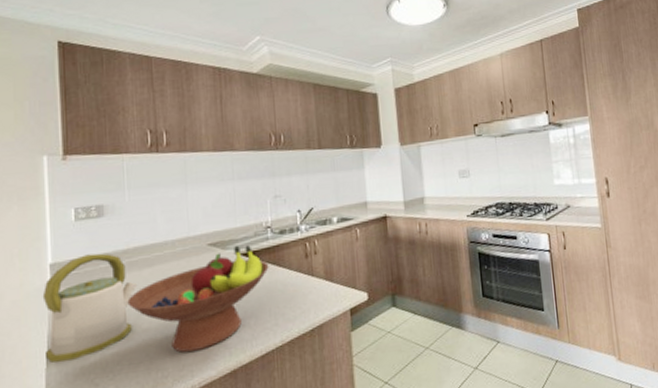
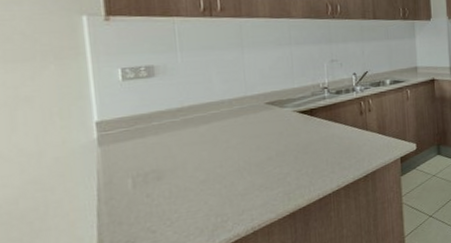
kettle: present [42,253,138,363] -> none [89,111,194,214]
fruit bowl: present [127,245,269,353] -> none [183,104,326,200]

